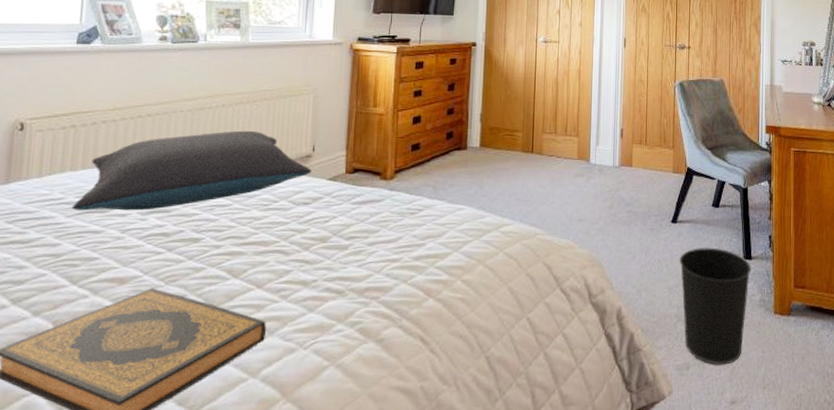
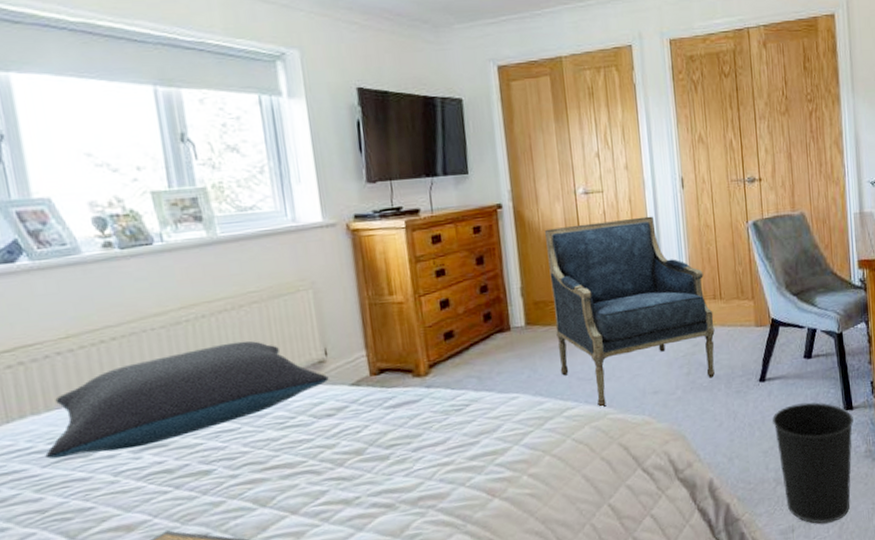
armchair: none [503,67,638,229] -> present [545,216,715,409]

